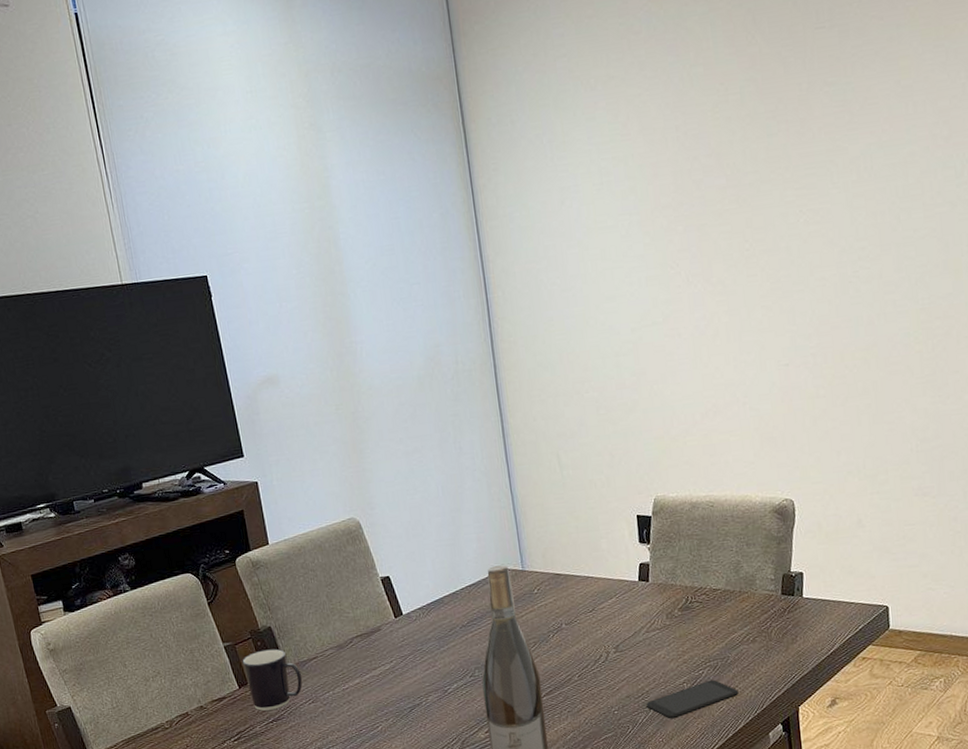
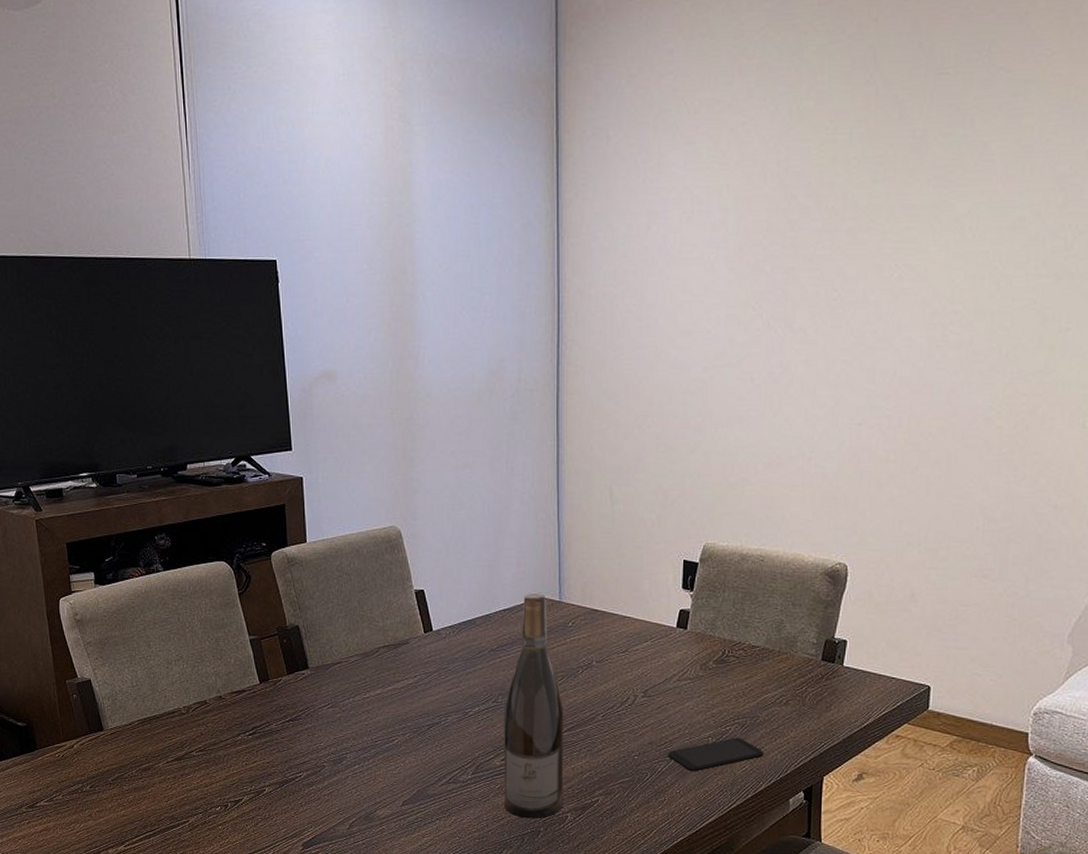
mug: present [242,648,303,711] -> none [266,648,324,710]

